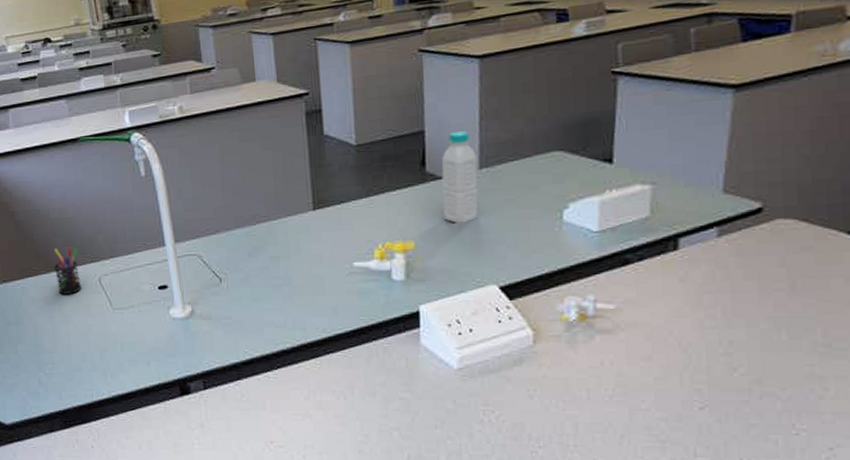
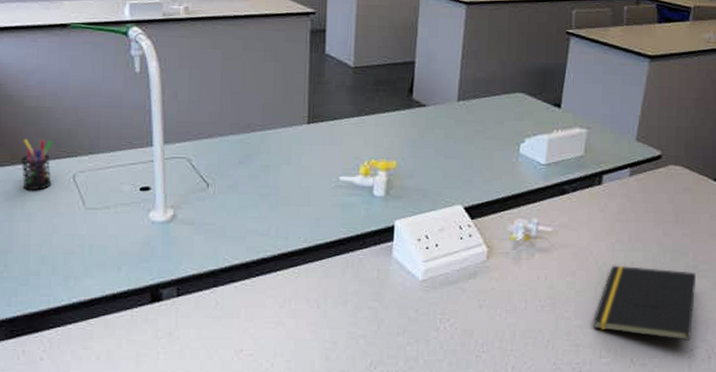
plastic bottle: present [441,131,478,223] -> none [423,66,456,148]
notepad: none [680,345,831,439] -> present [592,265,697,342]

